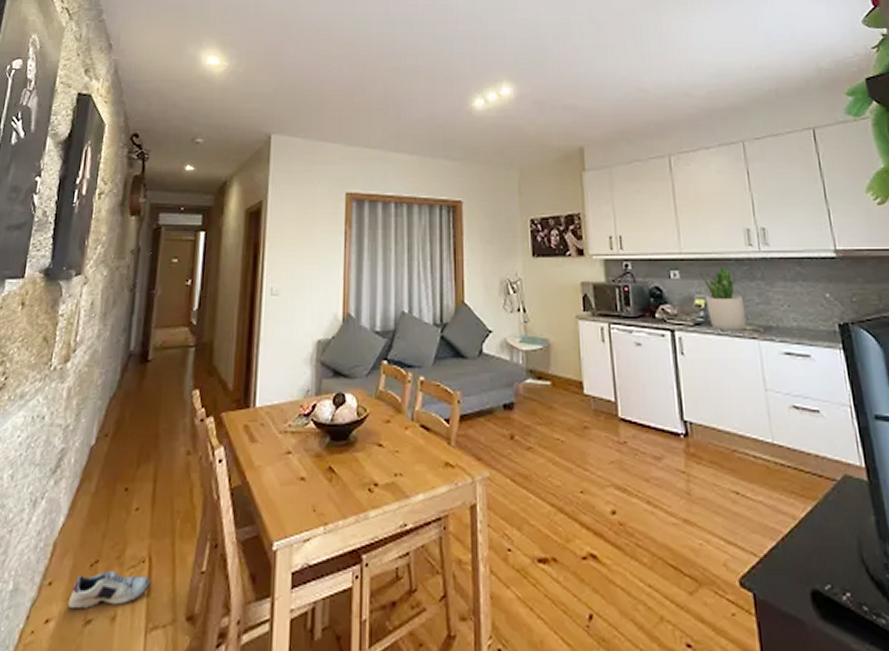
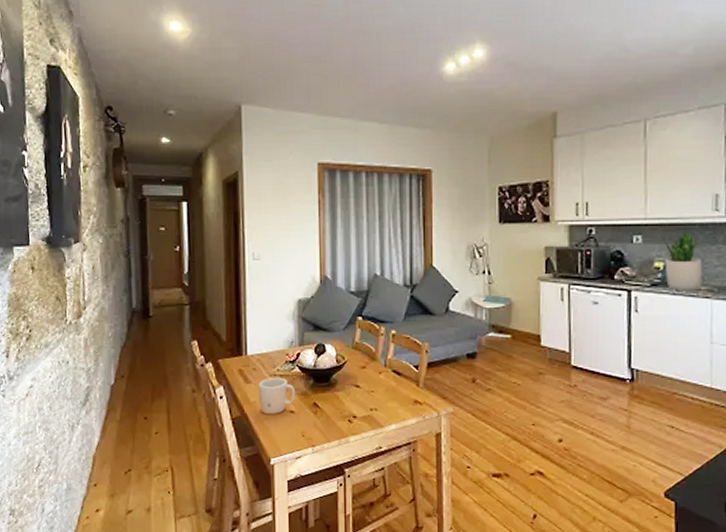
shoe: present [67,571,152,609] -> none [111,477,176,503]
mug: none [264,434,309,482] -> present [259,377,296,414]

